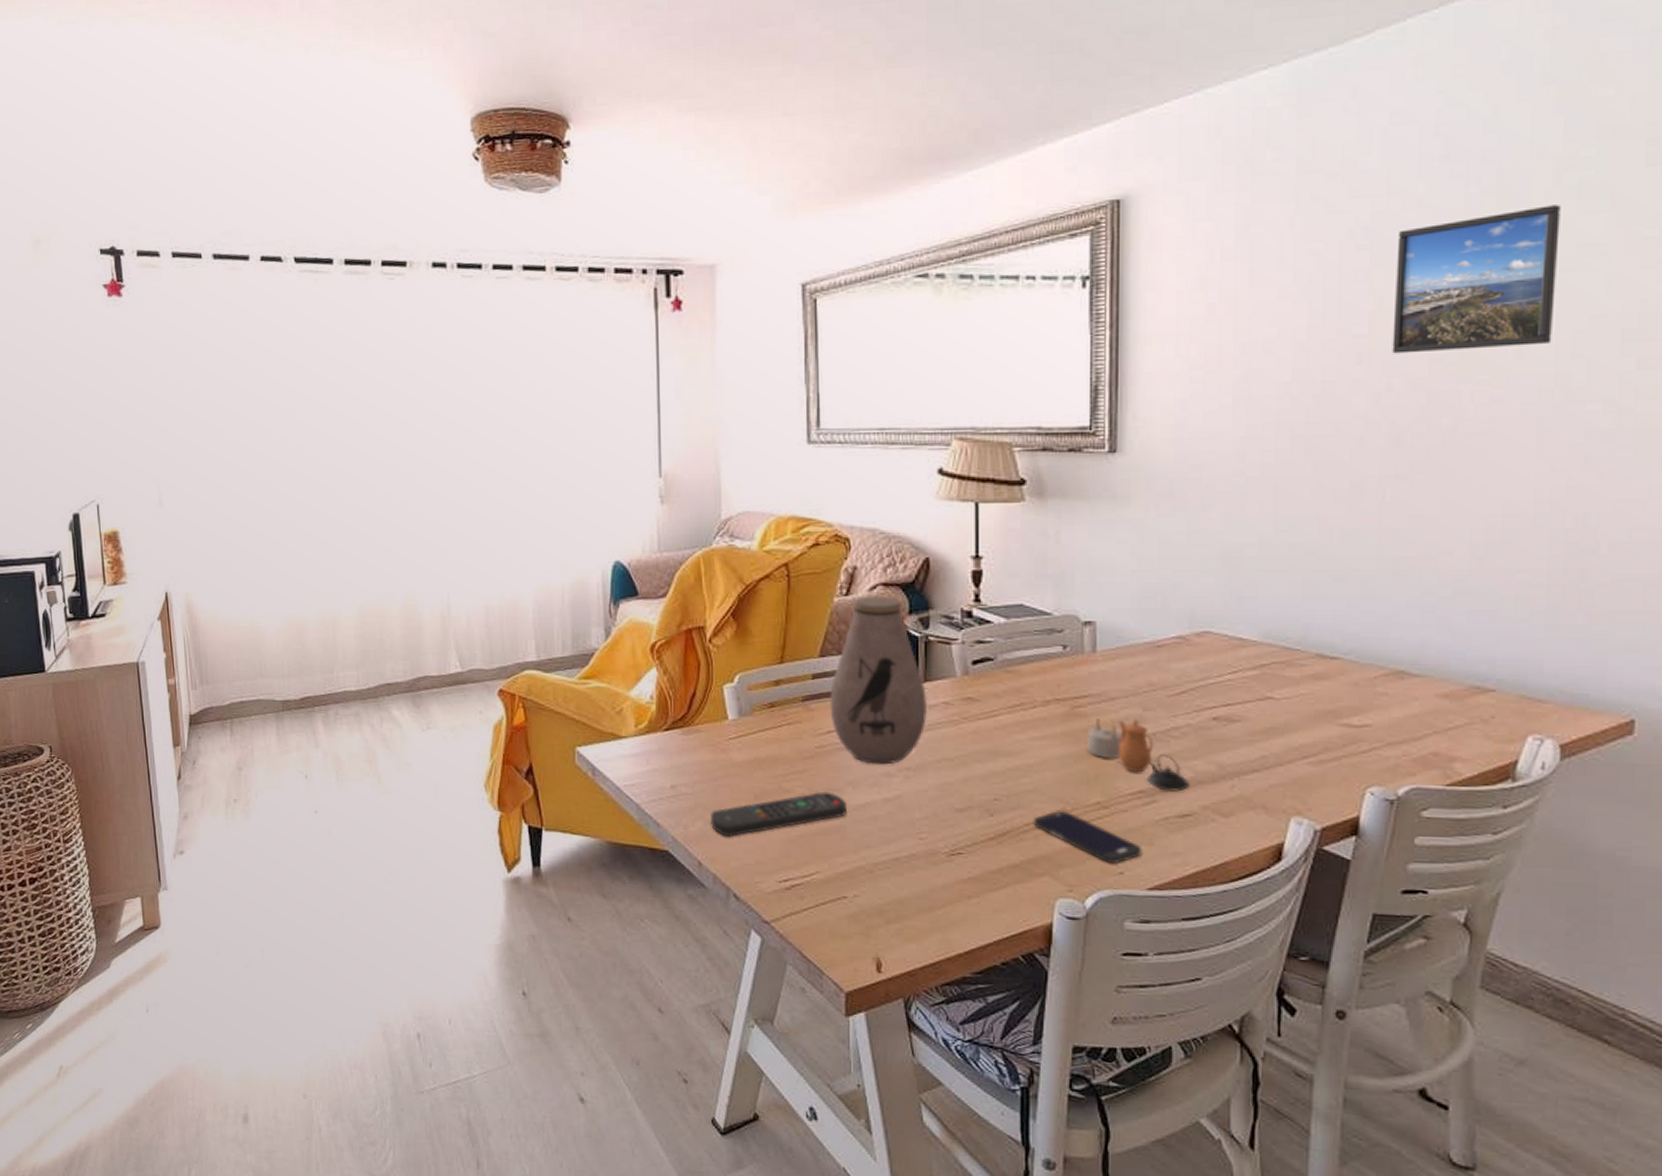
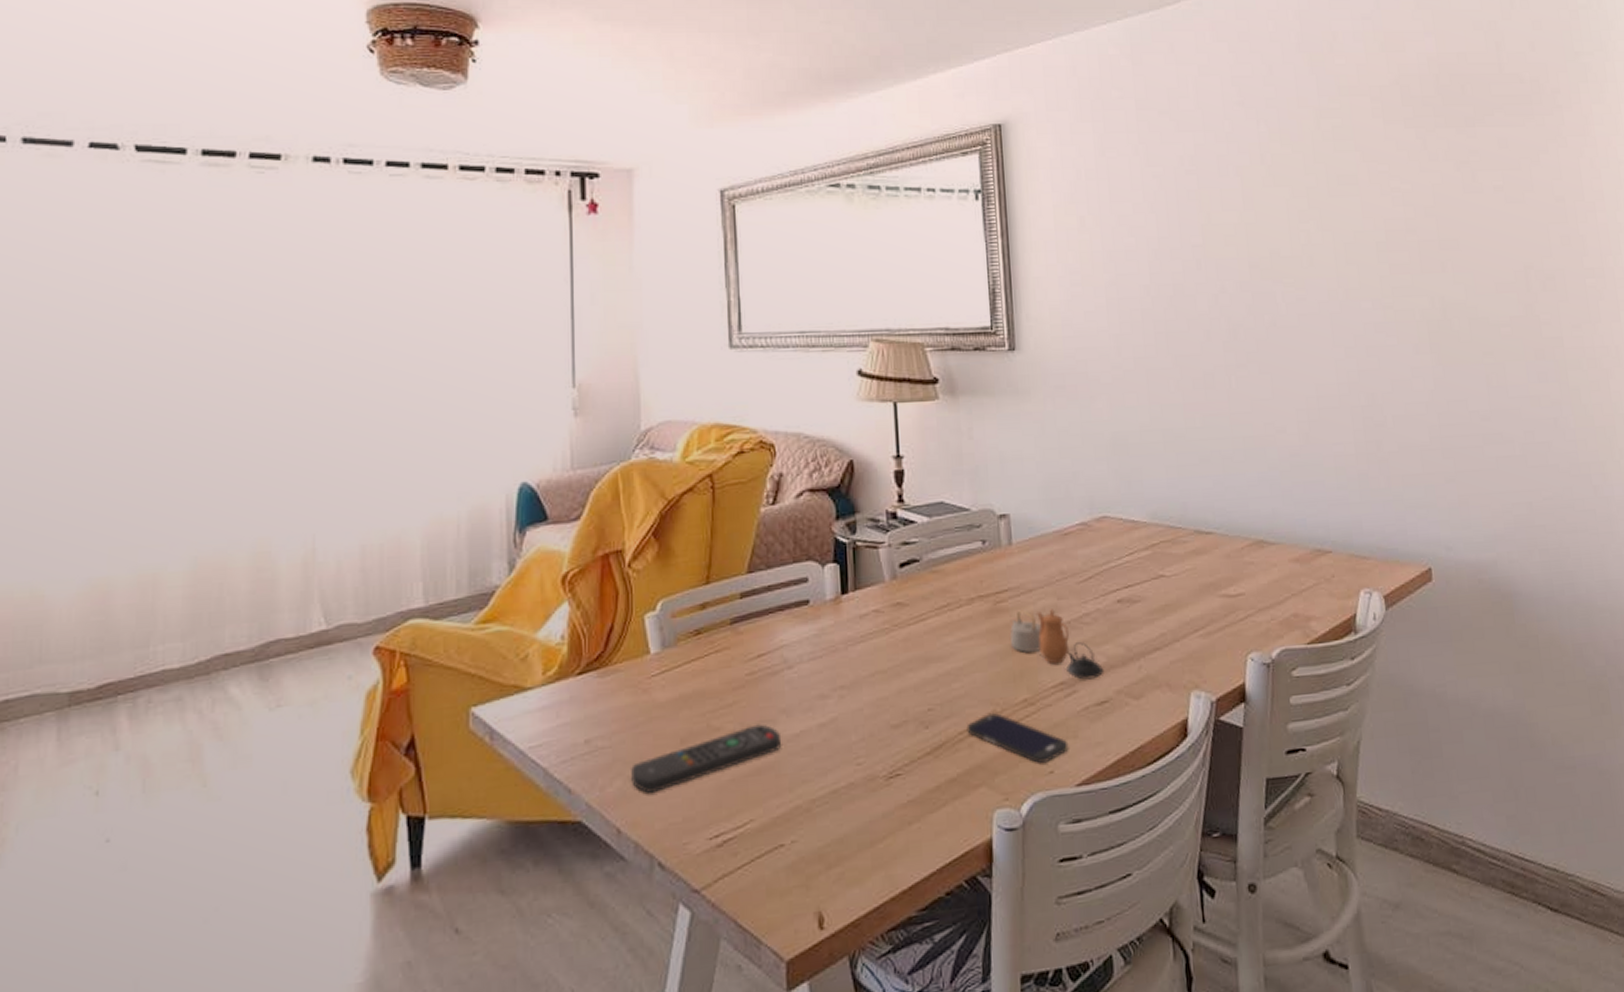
vase: present [830,596,927,765] -> none [759,503,858,687]
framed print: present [1392,205,1561,354] -> none [1215,144,1331,261]

